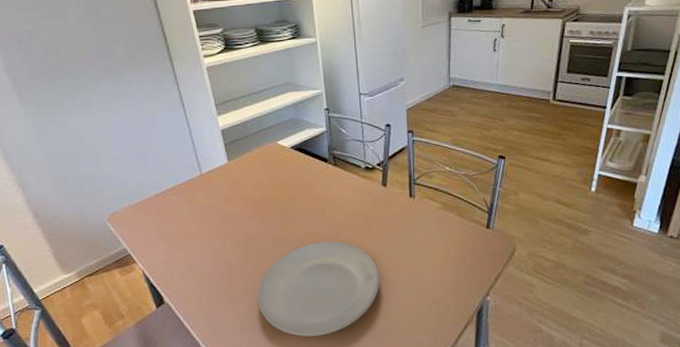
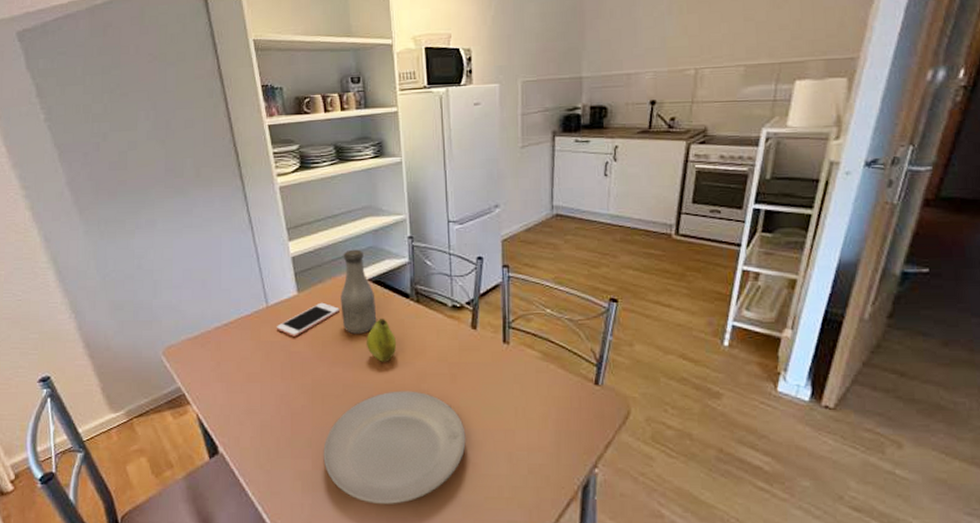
cell phone: none [210,169,266,200] -> present [276,302,339,337]
bottle: none [267,121,300,195] -> present [341,249,377,334]
fruit: none [291,181,318,218] -> present [366,319,397,362]

